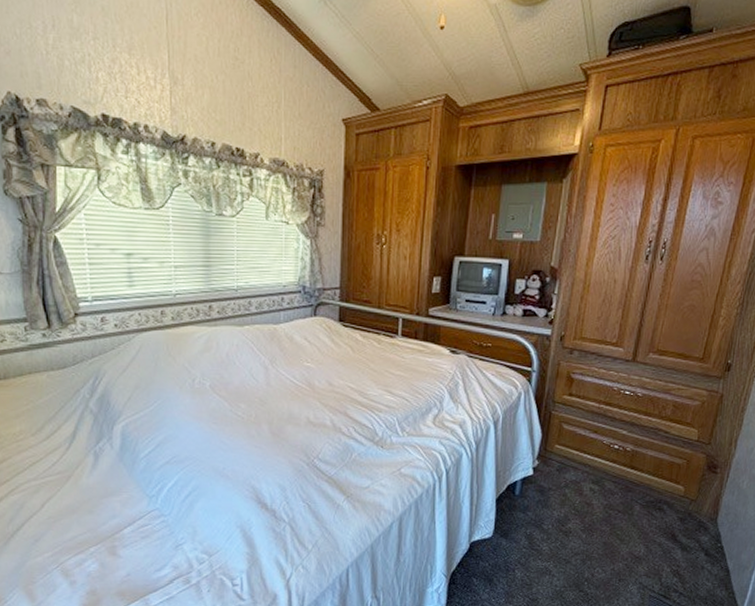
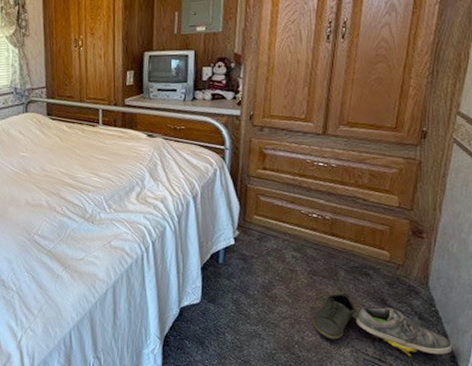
shoe: none [603,528,648,576] -> present [312,293,357,340]
shoe: none [645,542,733,592] -> present [355,306,453,356]

